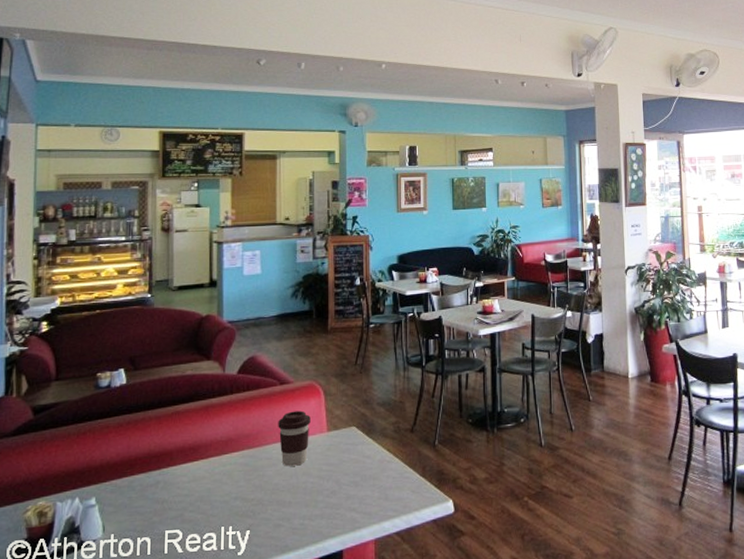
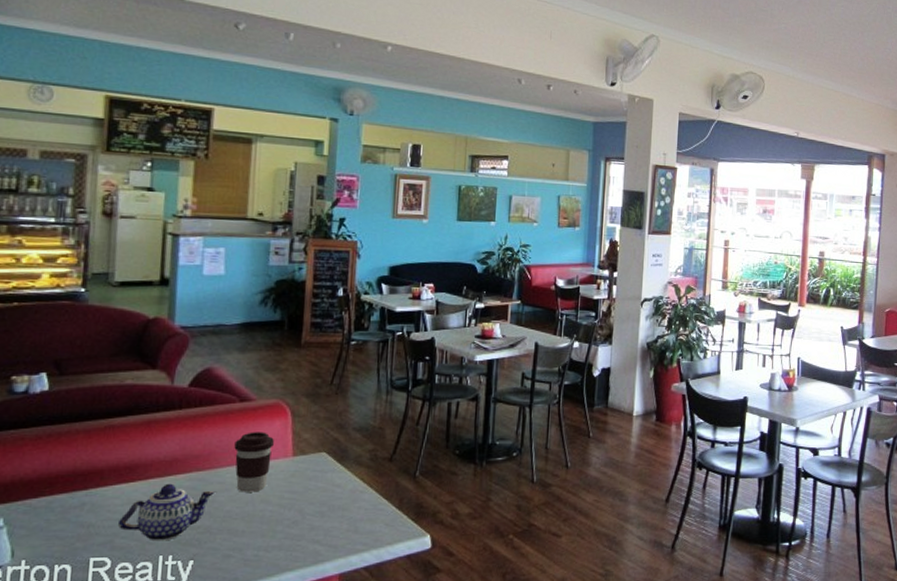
teapot: none [186,461,265,514] -> present [117,483,216,541]

